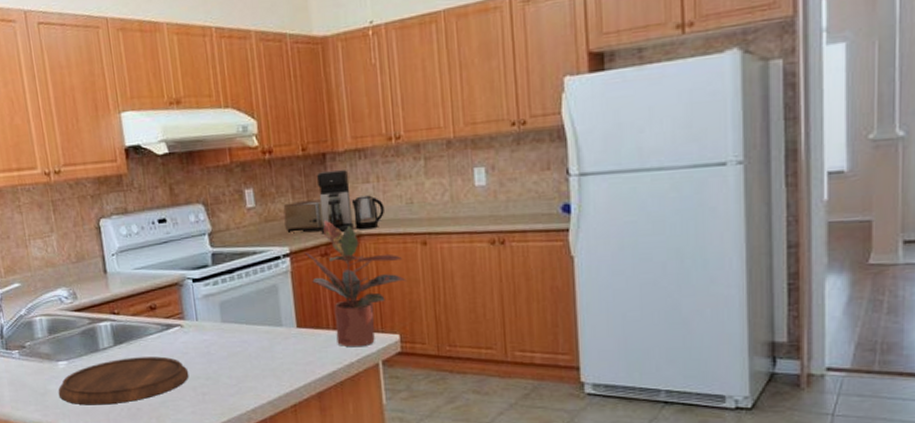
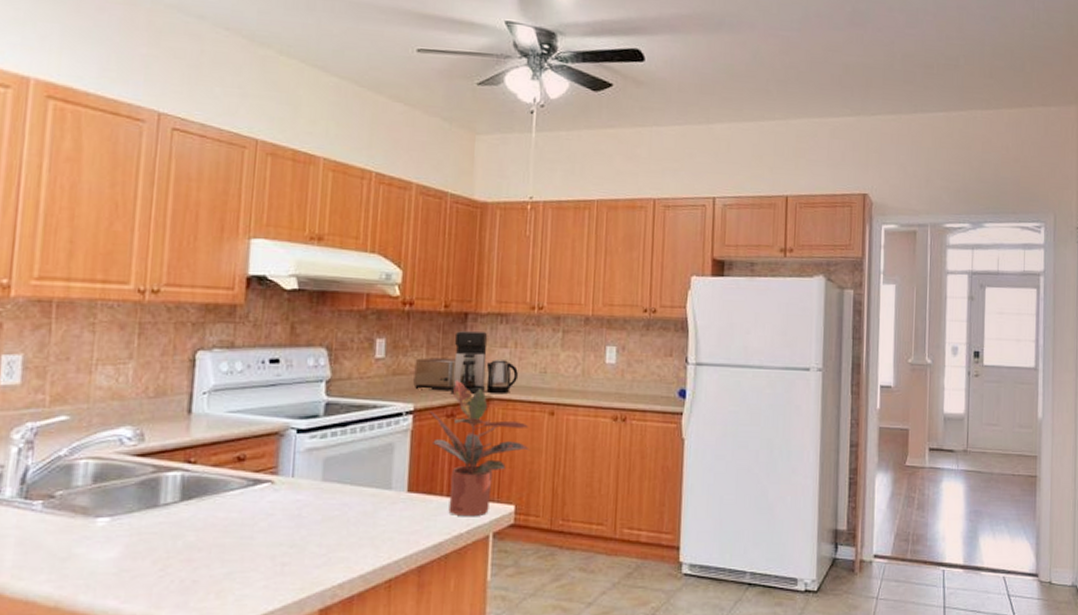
cutting board: present [58,356,189,405] -> none [86,517,270,575]

